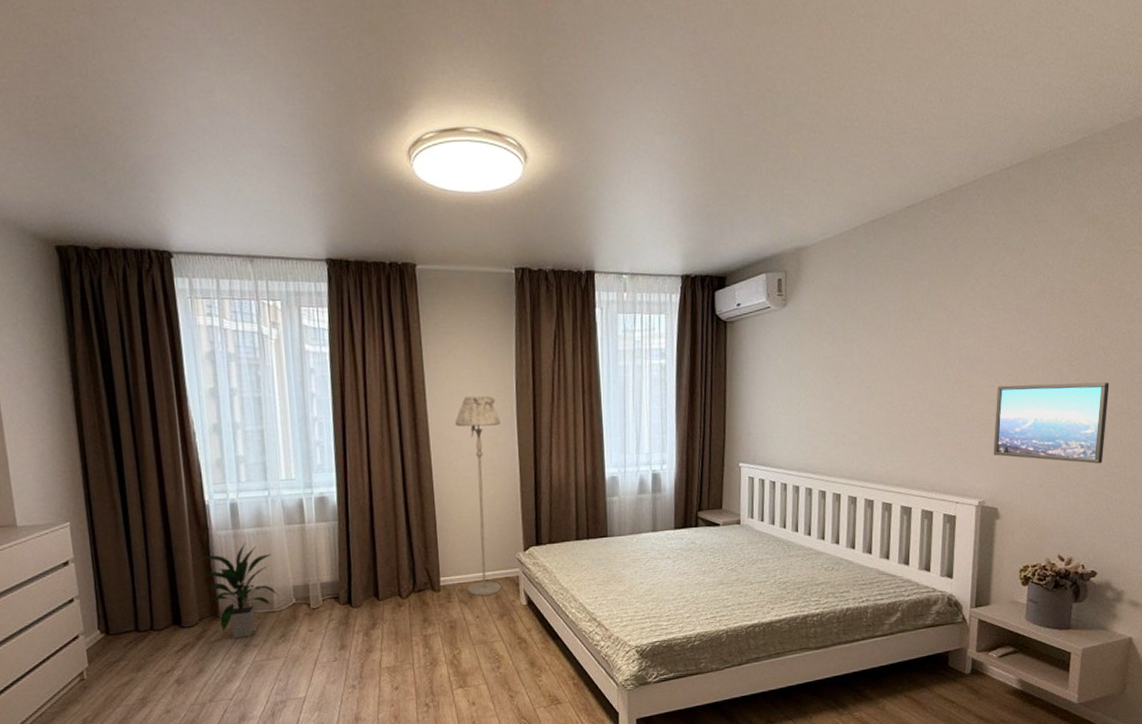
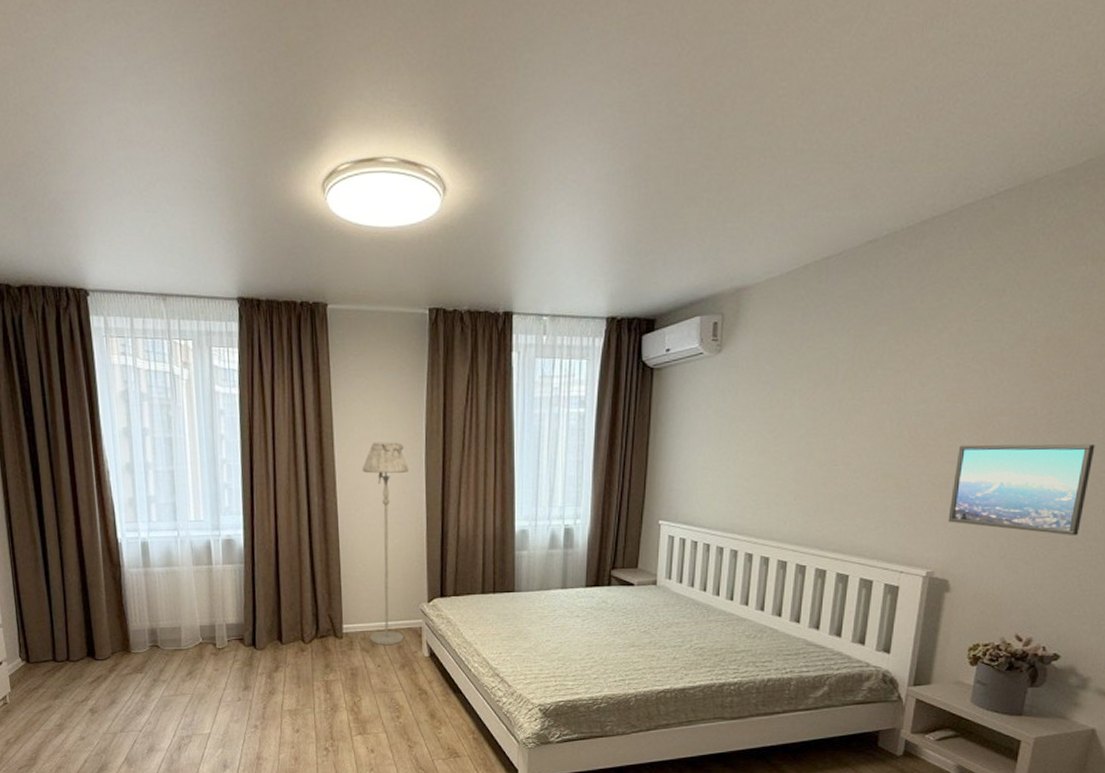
indoor plant: present [199,543,279,639] -> none [112,582,186,673]

